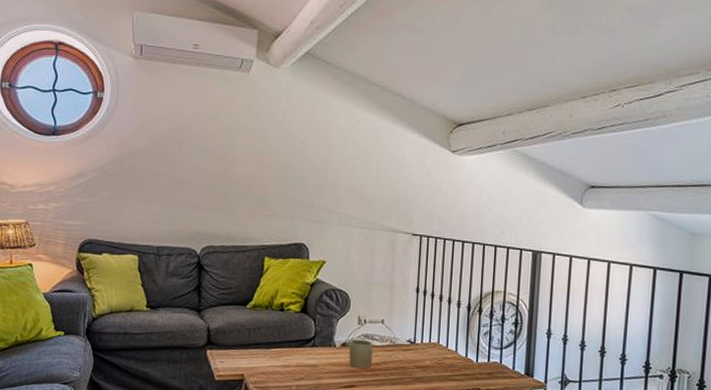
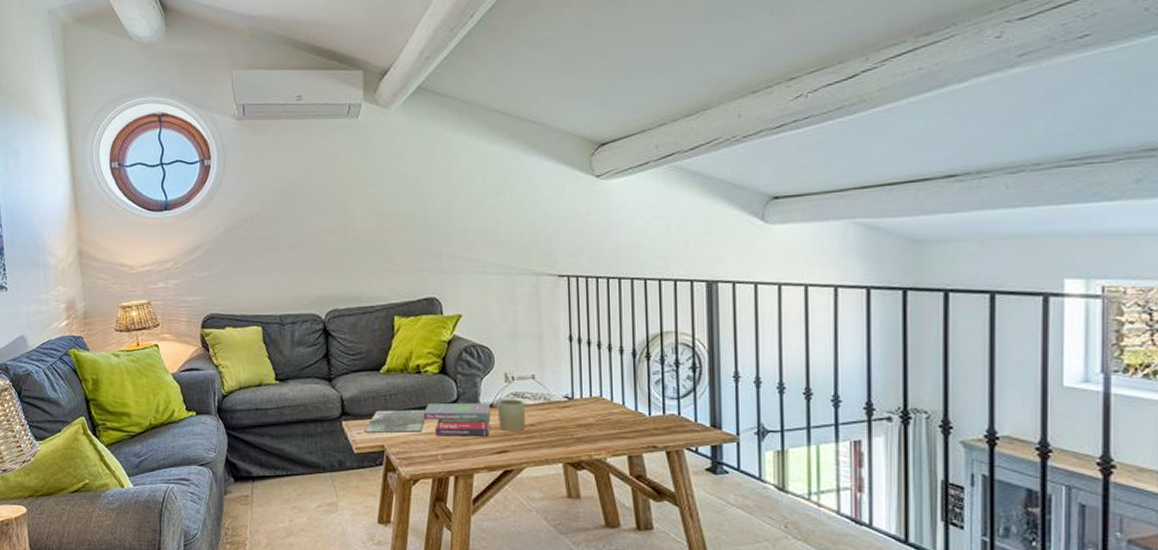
magazine: none [227,342,285,365] -> present [364,409,425,433]
books: none [282,339,343,372] -> present [423,403,491,436]

